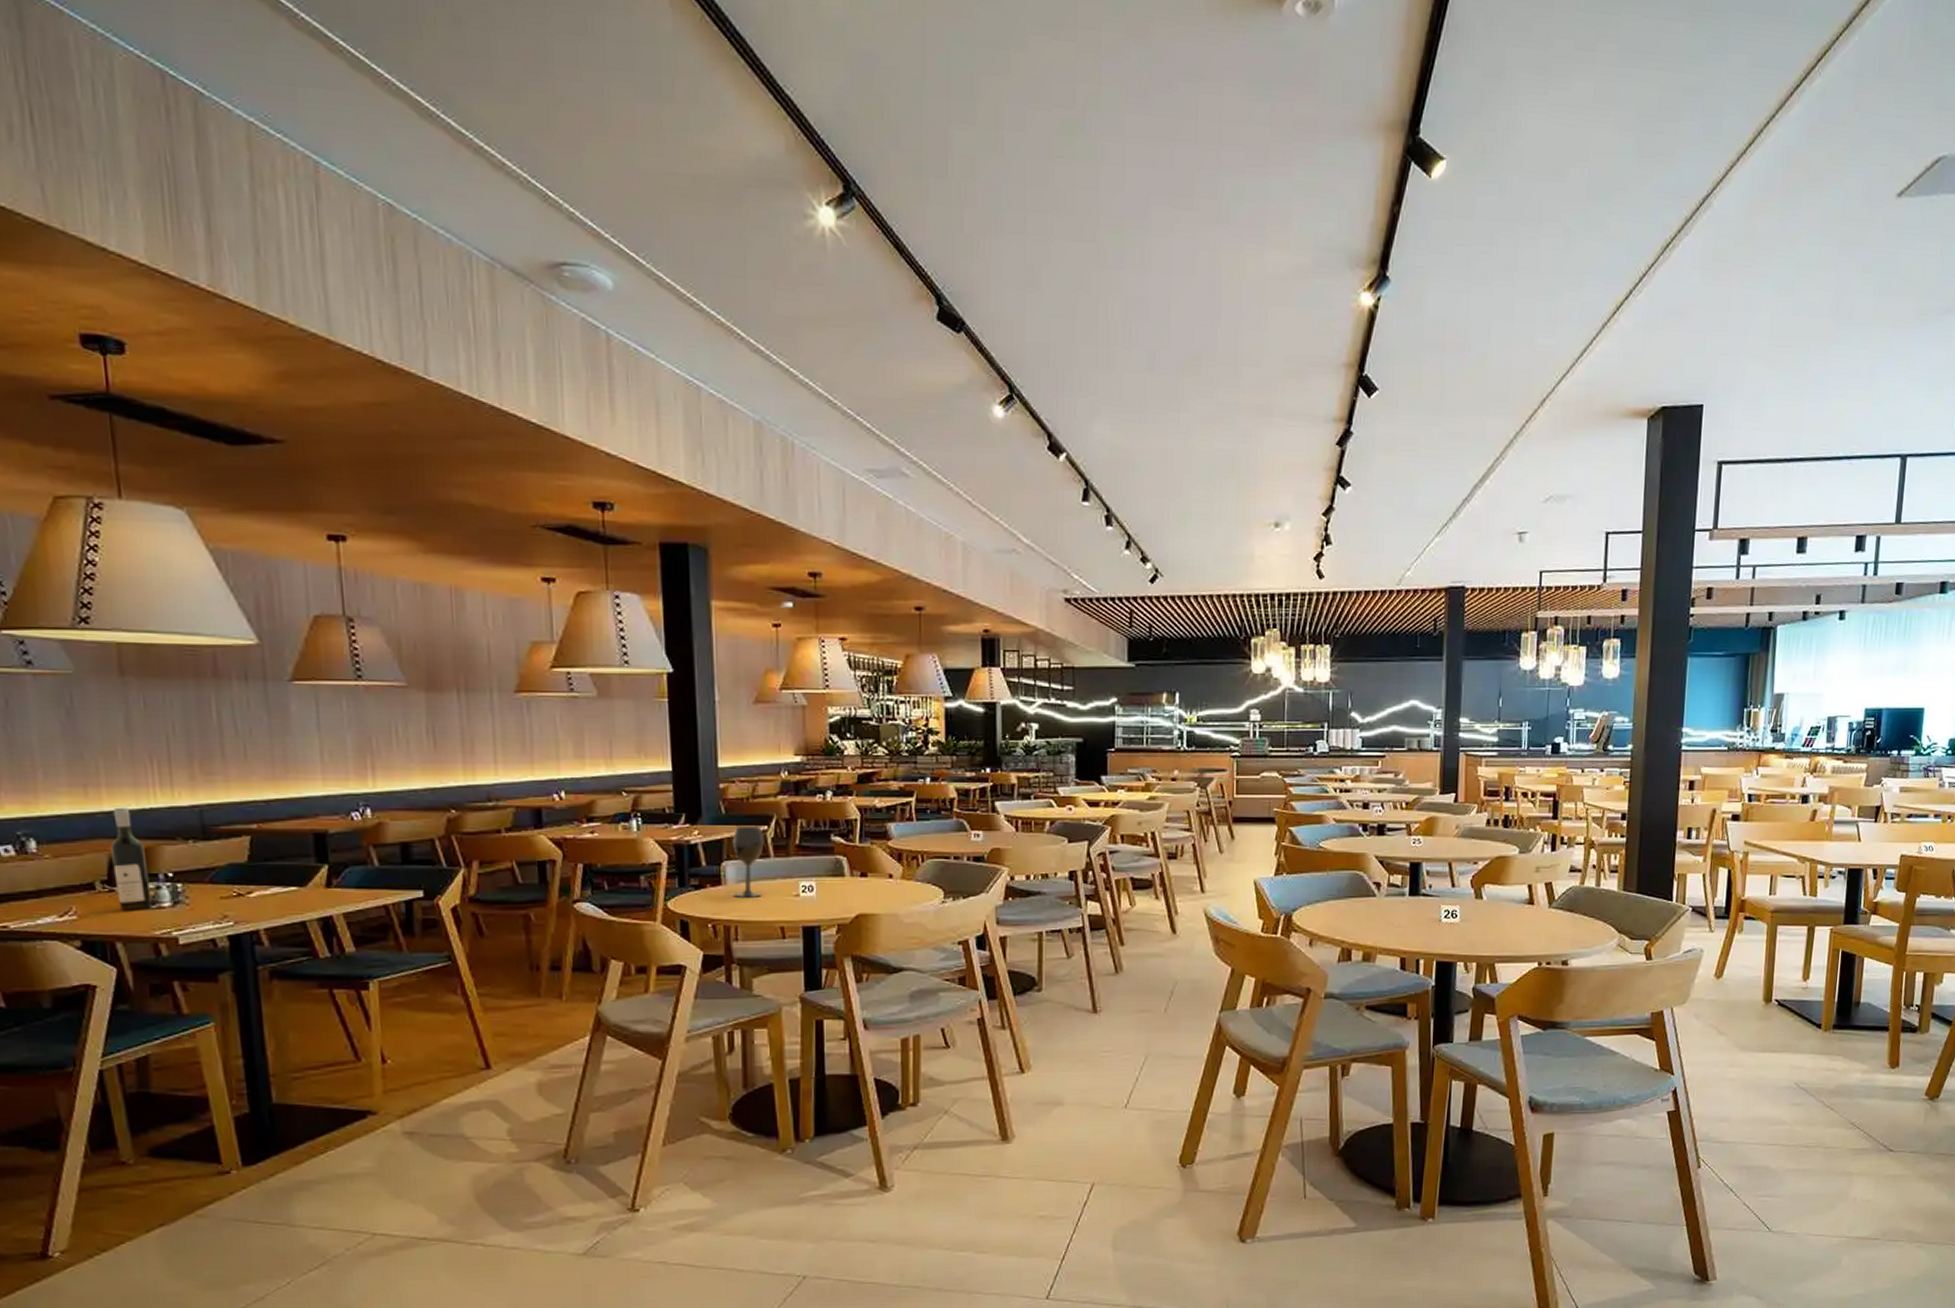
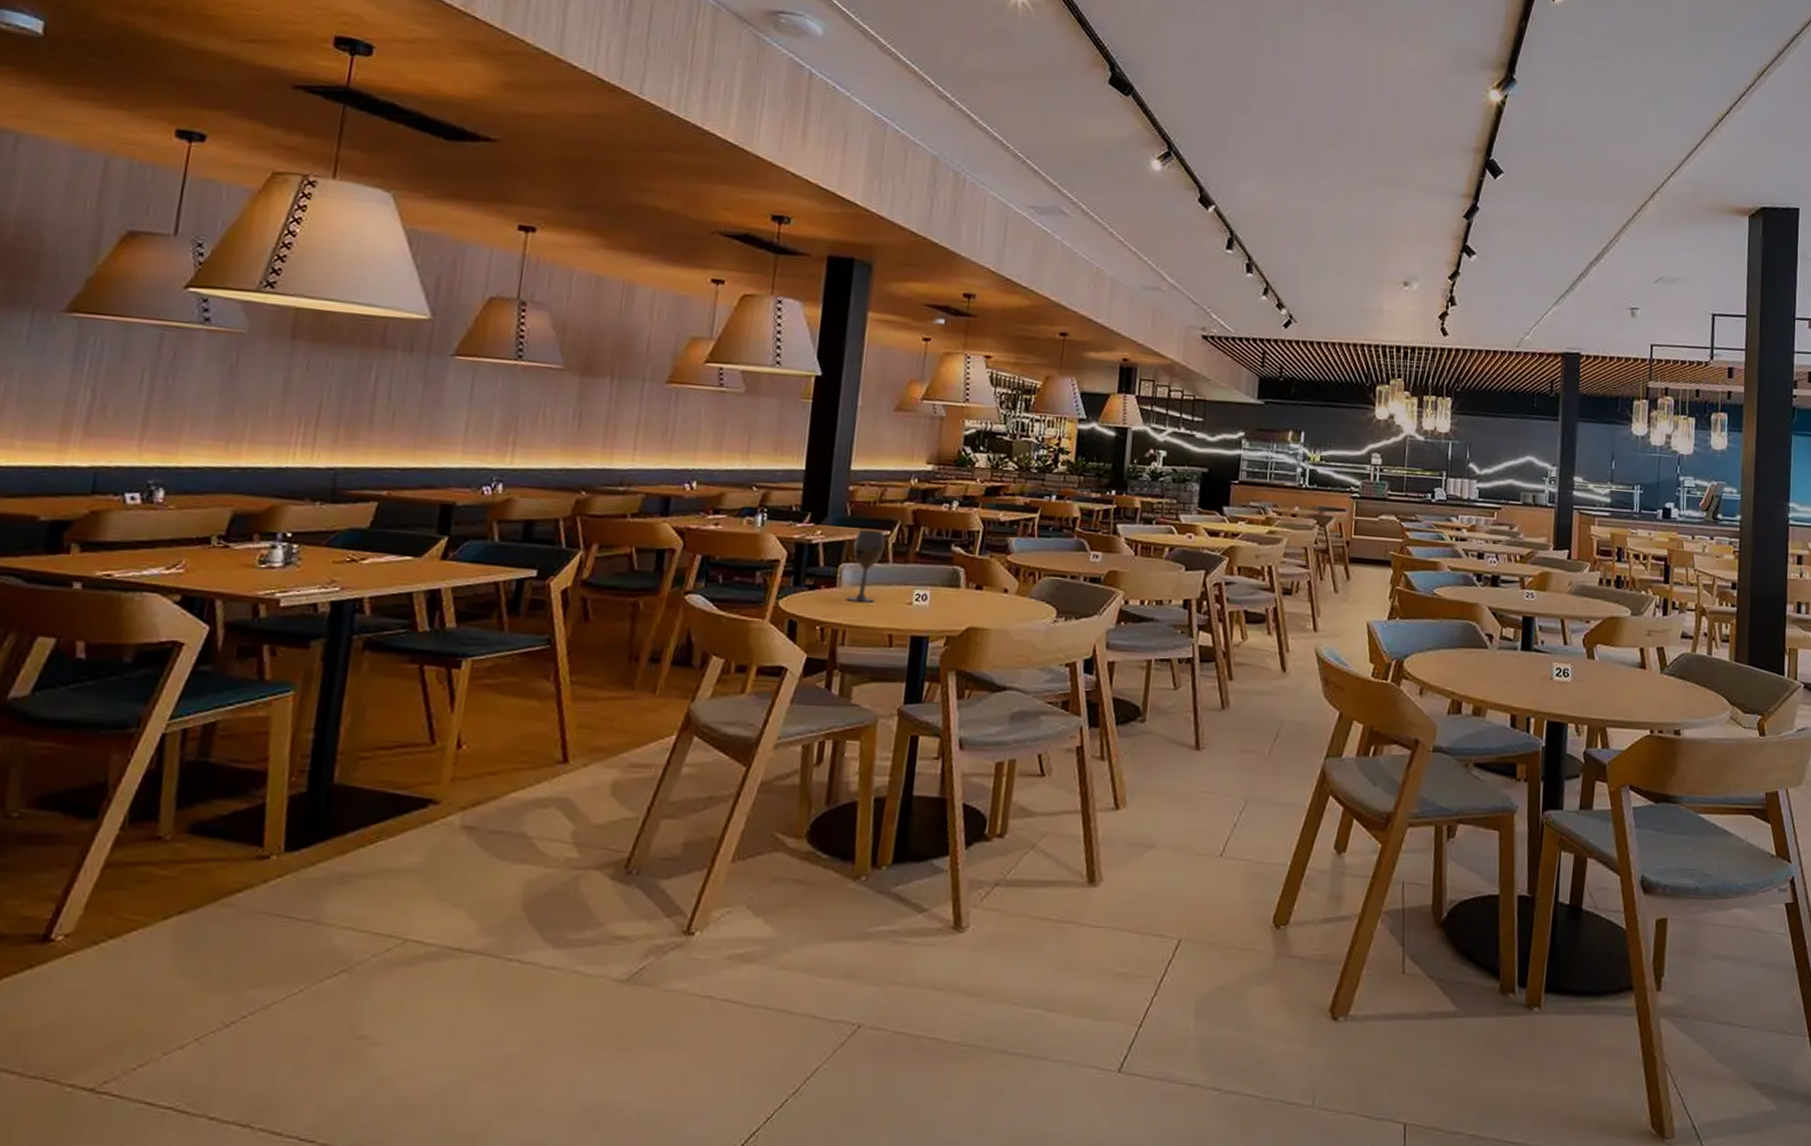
bottle: present [111,807,153,912] -> none [229,464,271,570]

